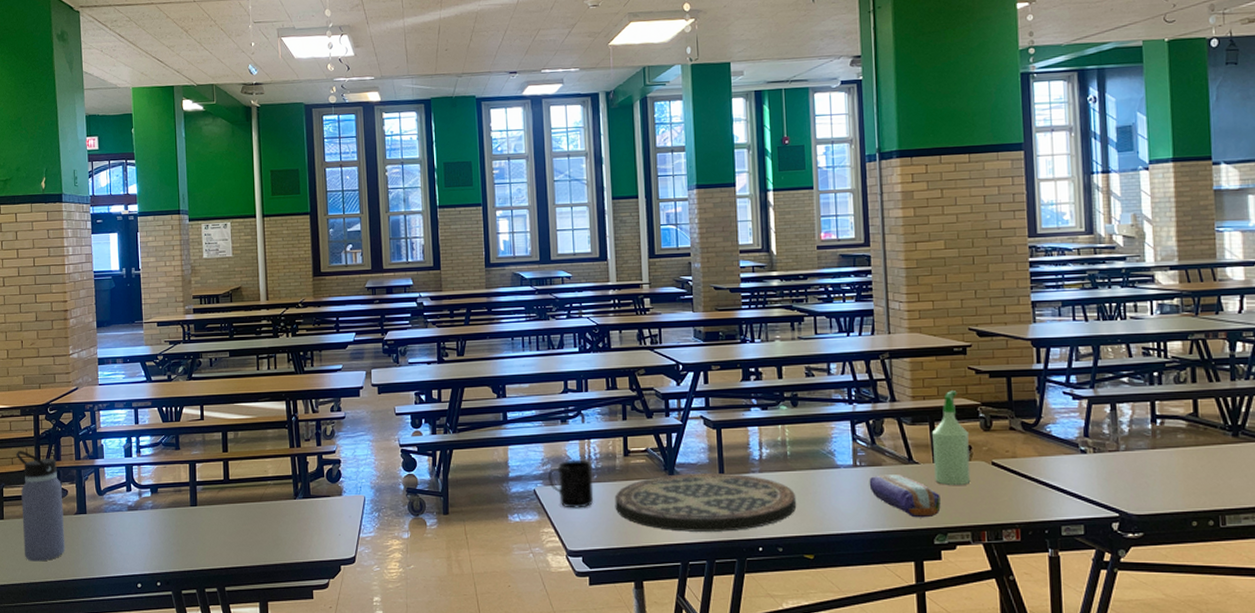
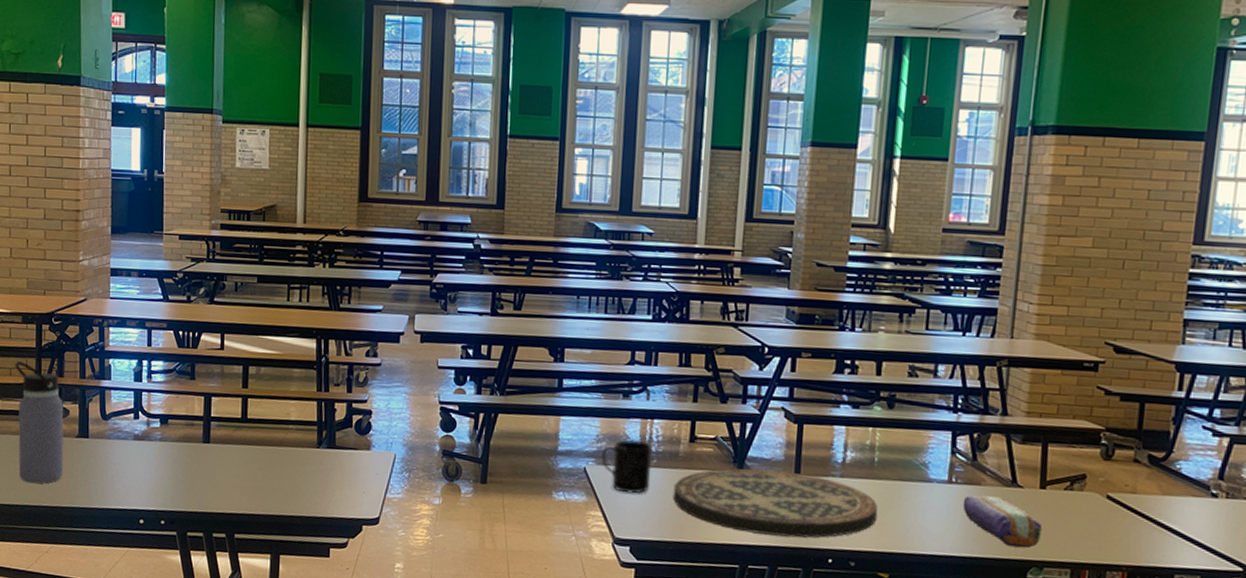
spray bottle: present [931,391,971,485] -> none [1039,410,1087,517]

